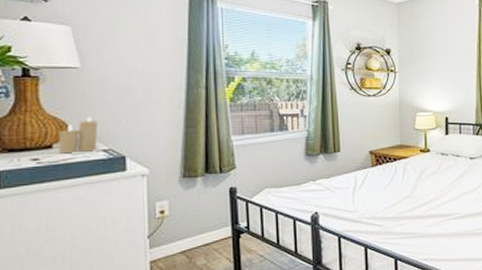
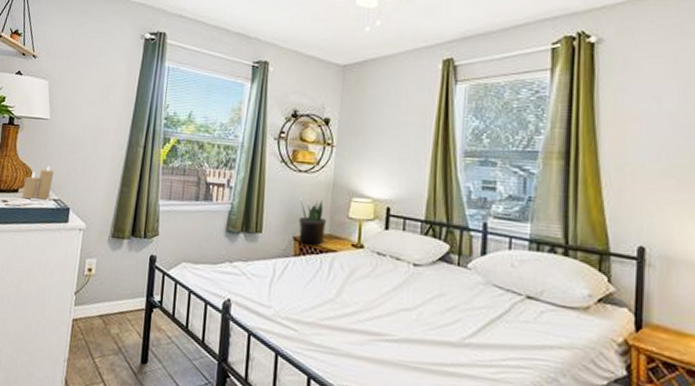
planter: none [372,117,397,156] -> present [298,199,327,245]

